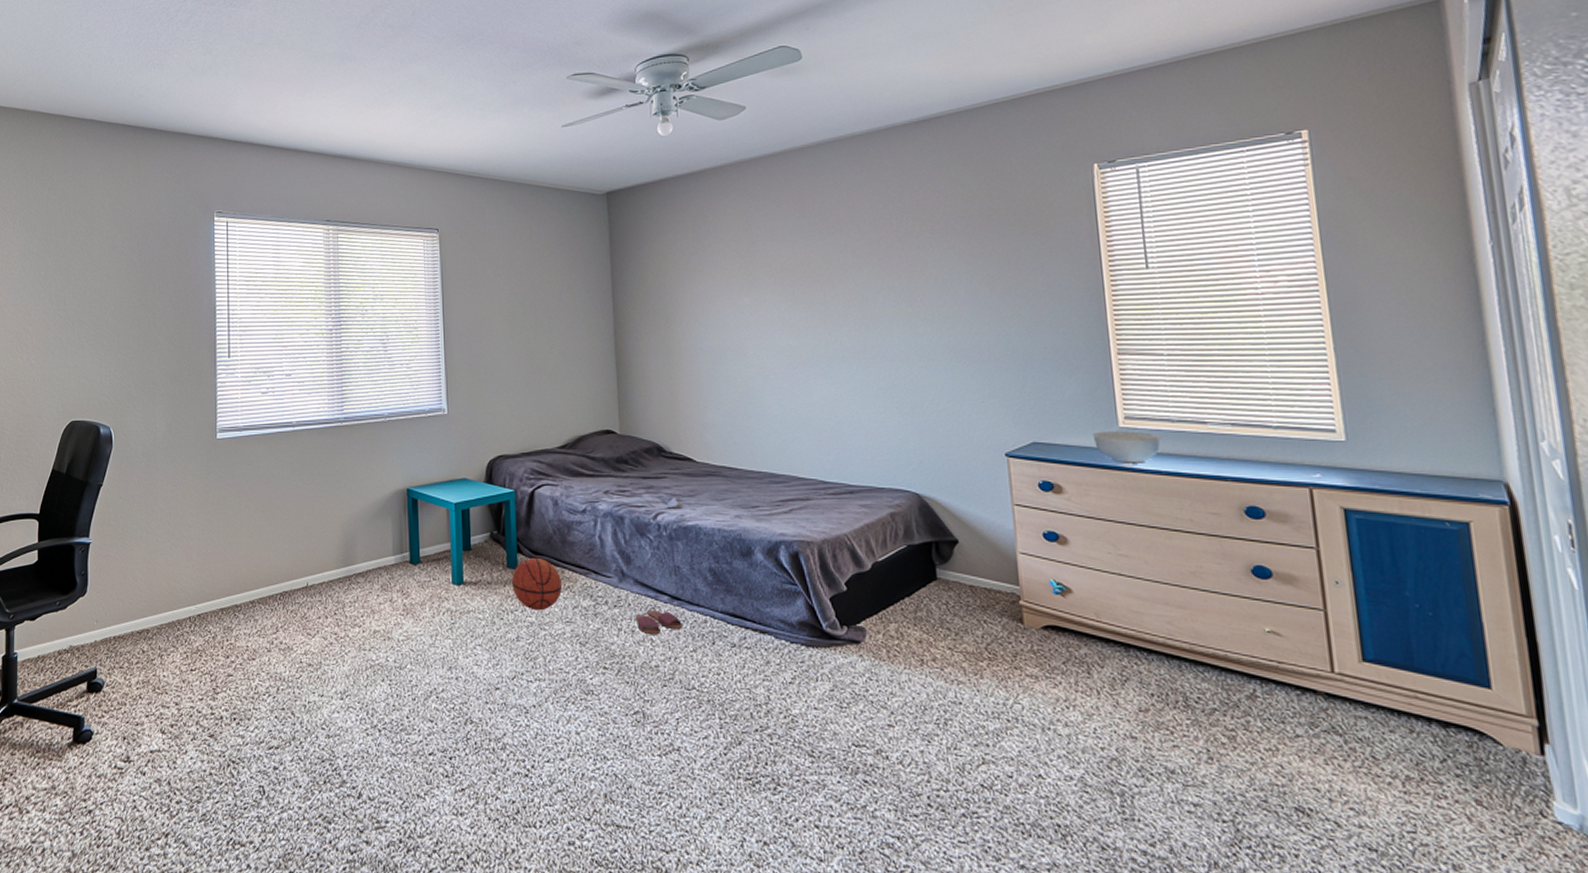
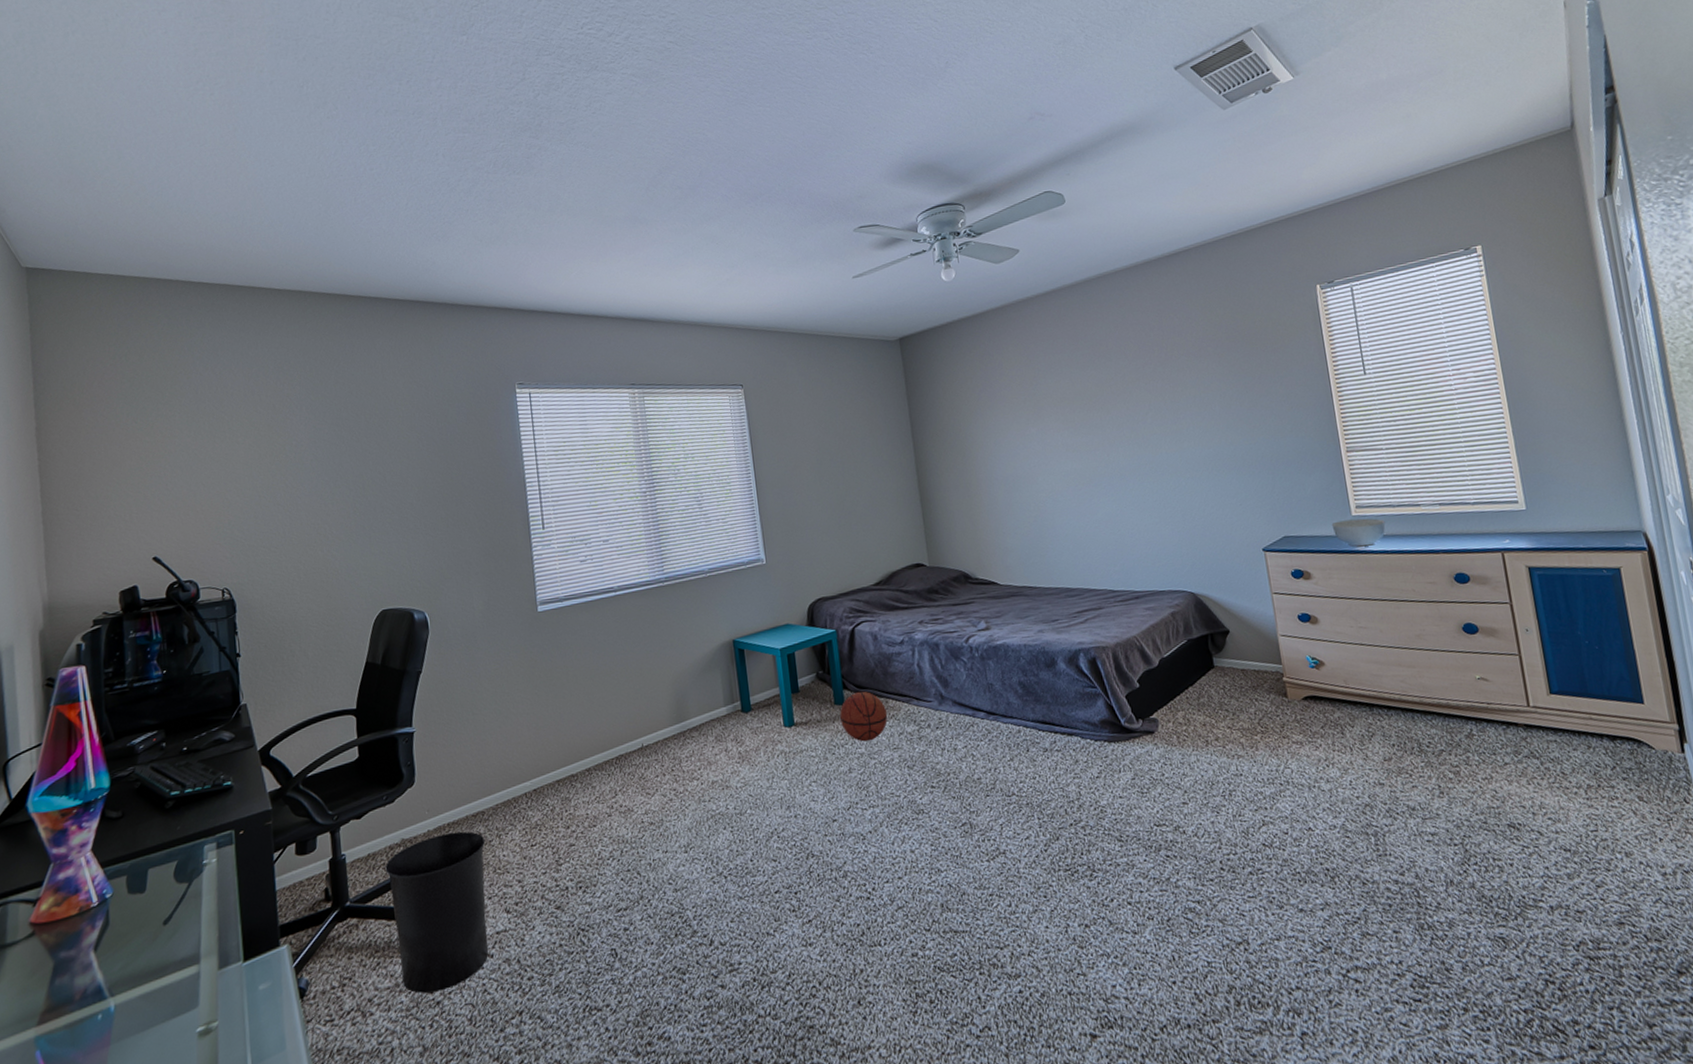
waste bin: none [52,646,148,800] -> present [385,831,488,993]
slippers: present [636,610,682,635] -> none [957,726,999,751]

